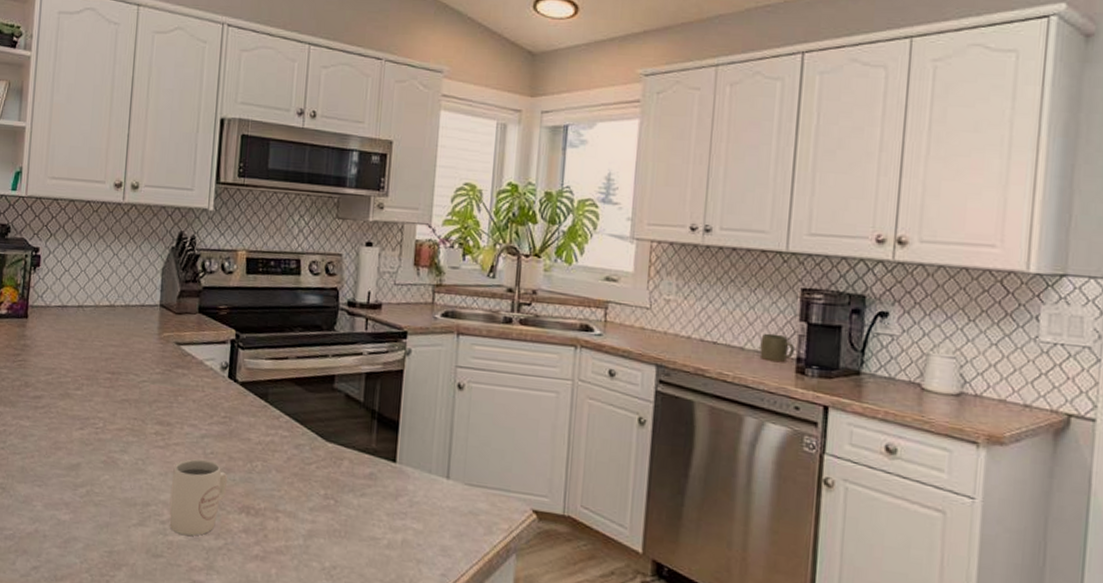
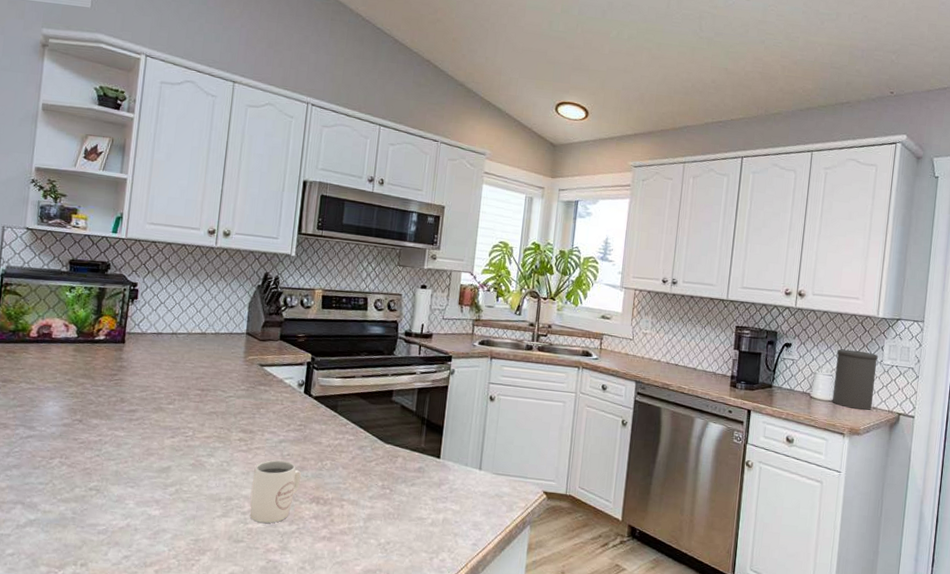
mug: present [759,333,794,363] -> none [706,358,730,380]
canister: none [958,319,1030,410] -> present [833,349,878,411]

